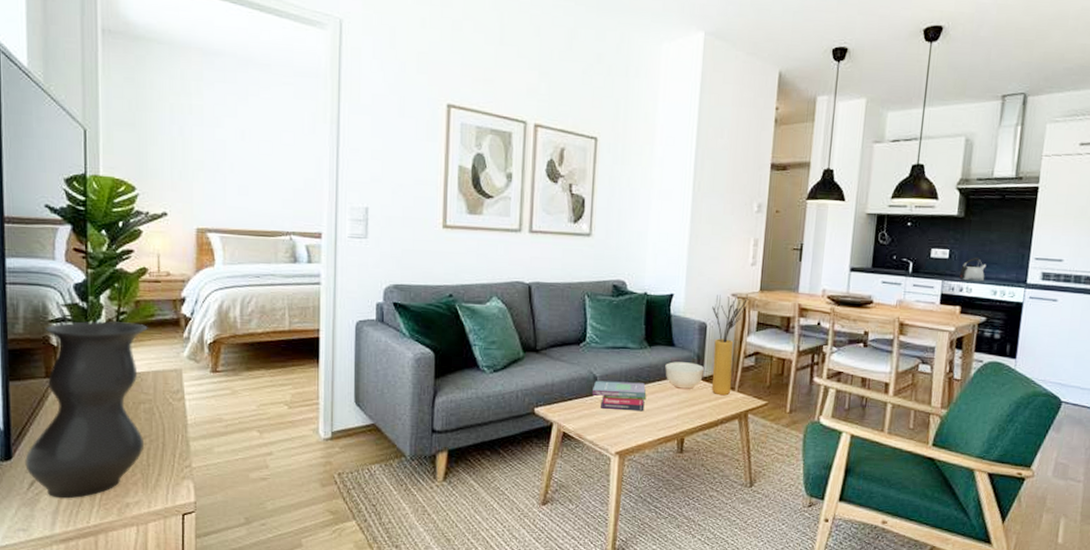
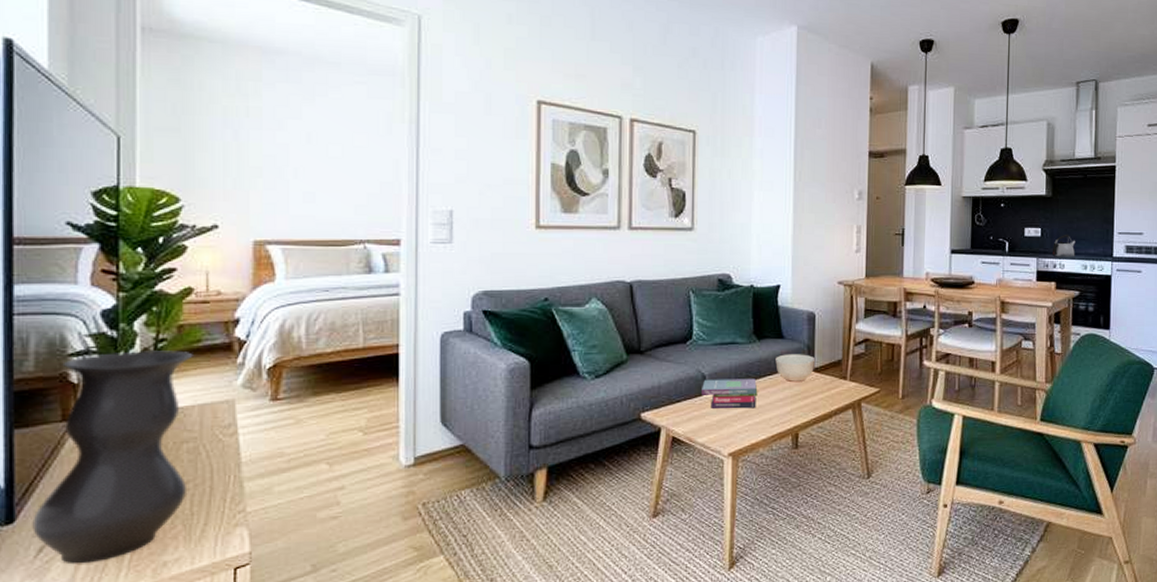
vase: present [712,295,748,396] -> none [819,283,854,386]

